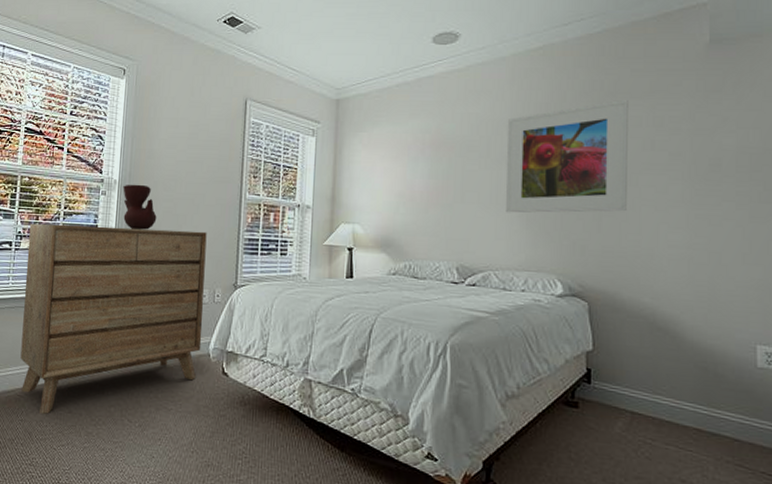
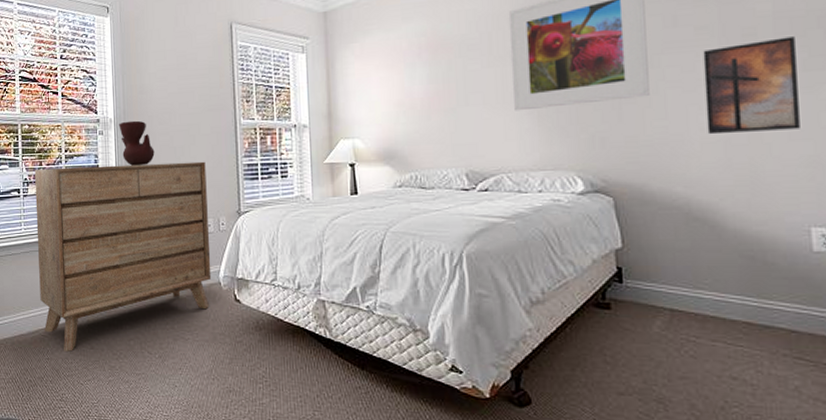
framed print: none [674,170,753,255] -> present [703,36,800,135]

